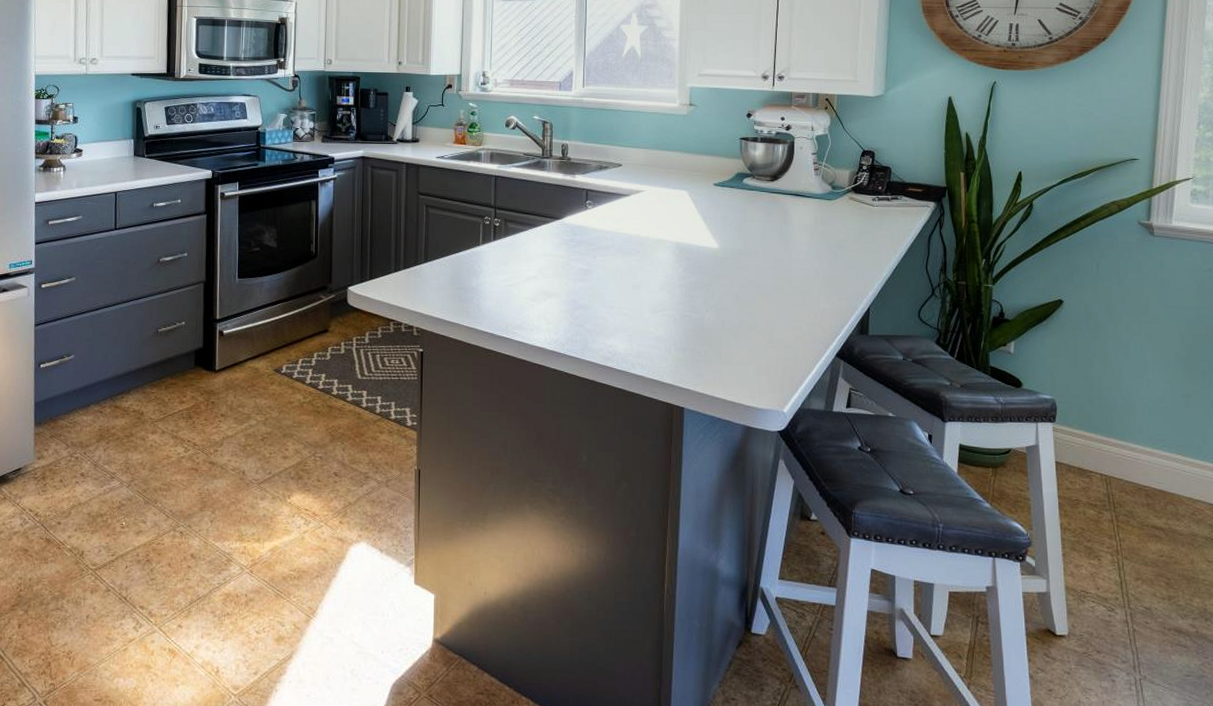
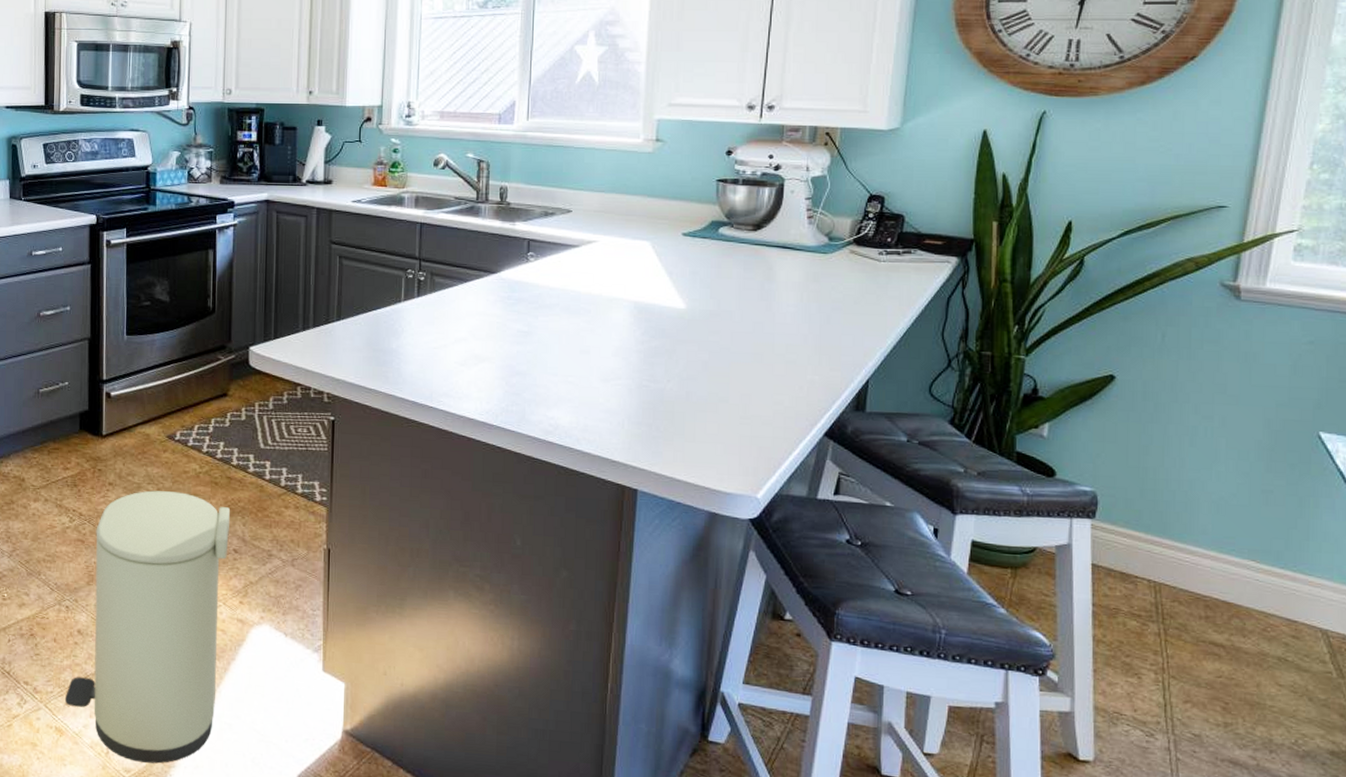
pedal bin: none [177,420,331,680] -> present [64,490,230,764]

